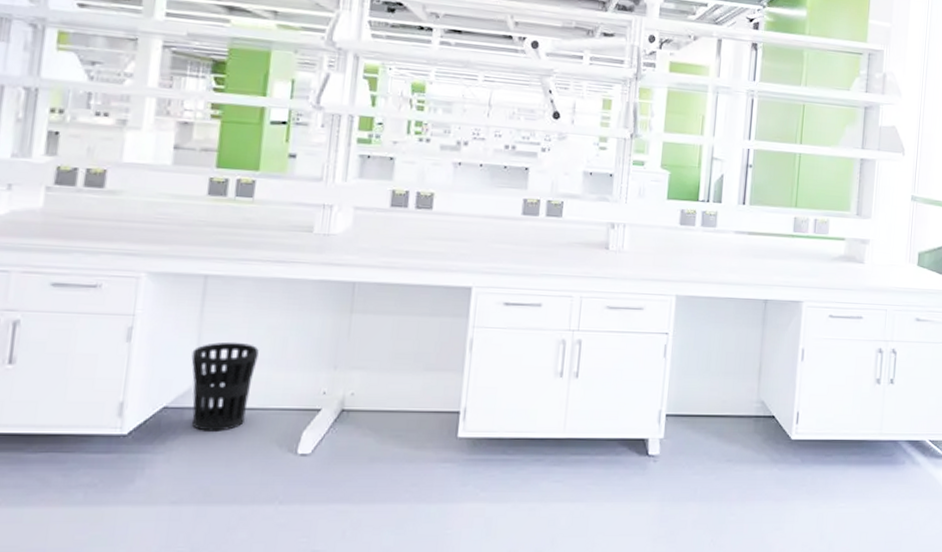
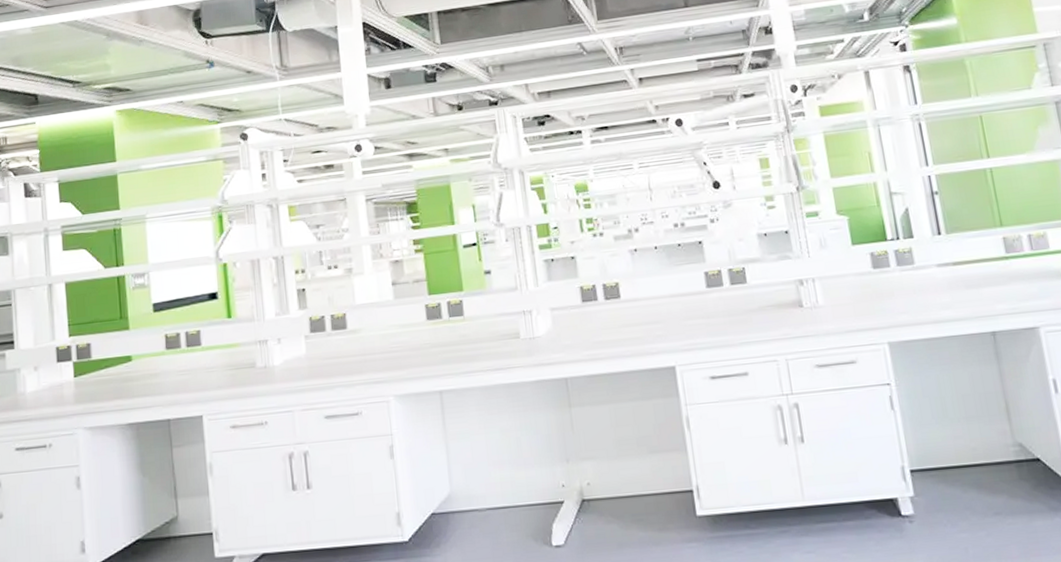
wastebasket: present [191,341,259,431] -> none [444,447,500,532]

